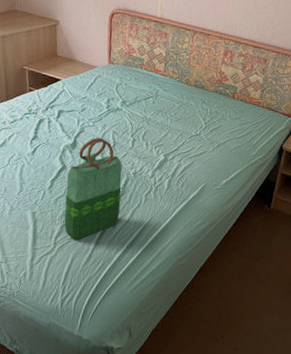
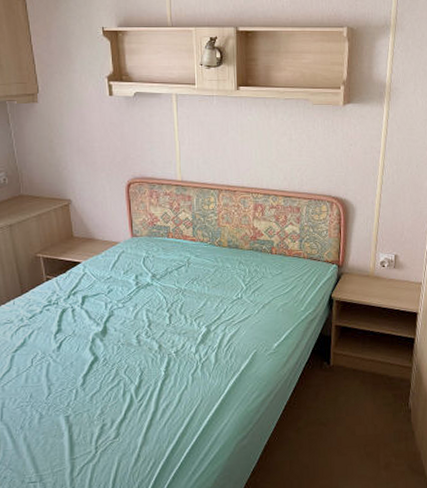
tote bag: present [64,137,122,241] -> none [101,319,165,441]

